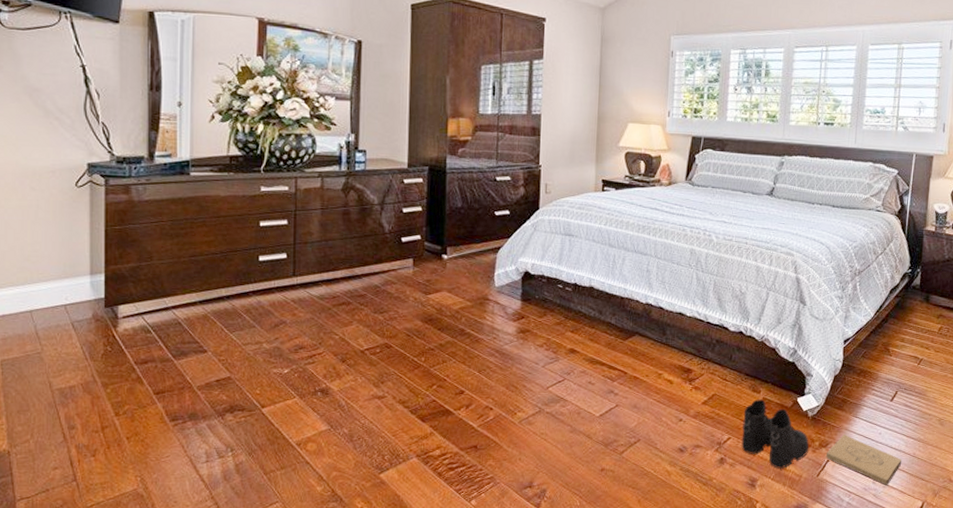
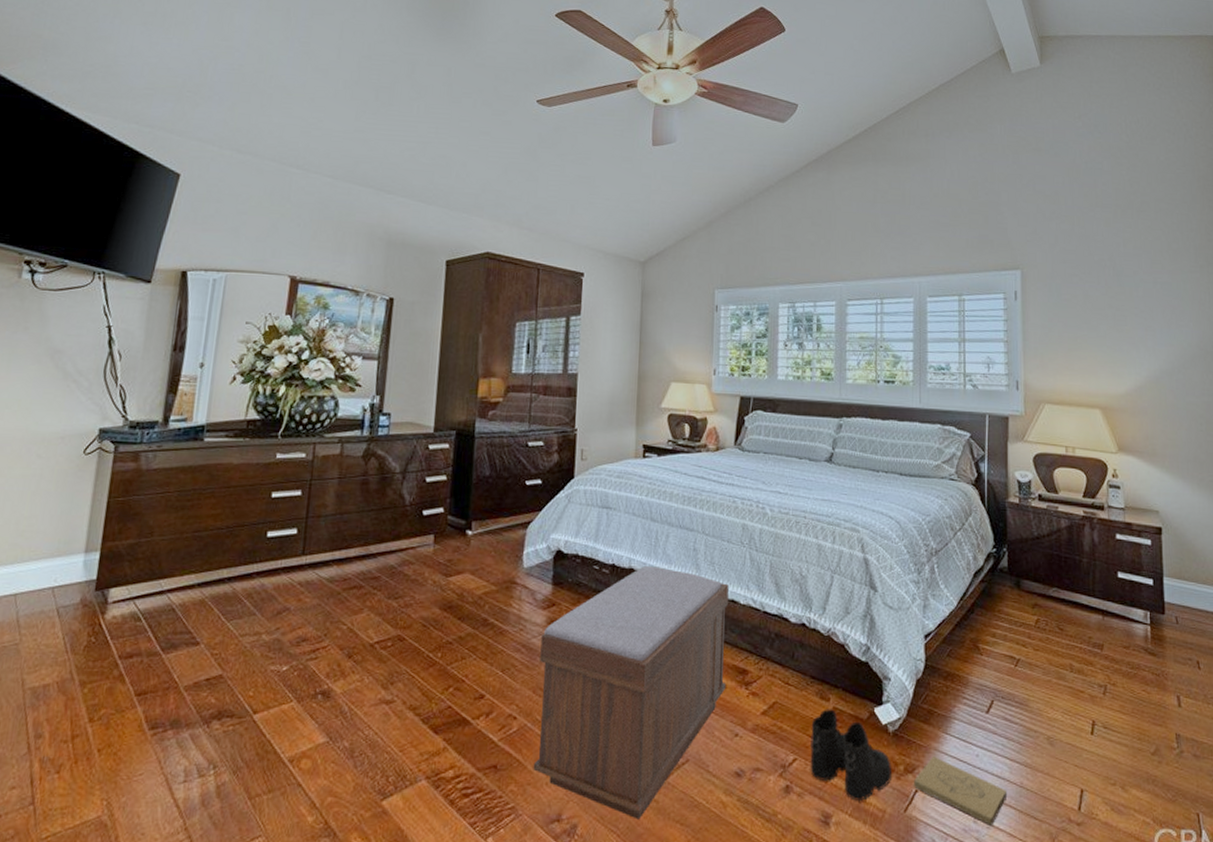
bench: none [508,285,677,485] -> present [533,566,729,820]

